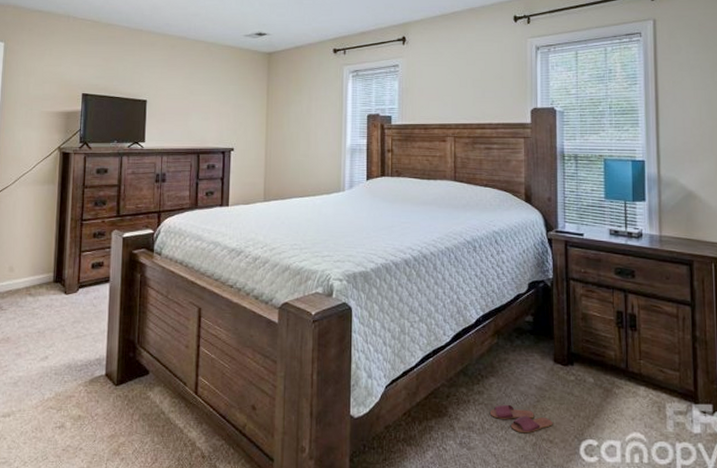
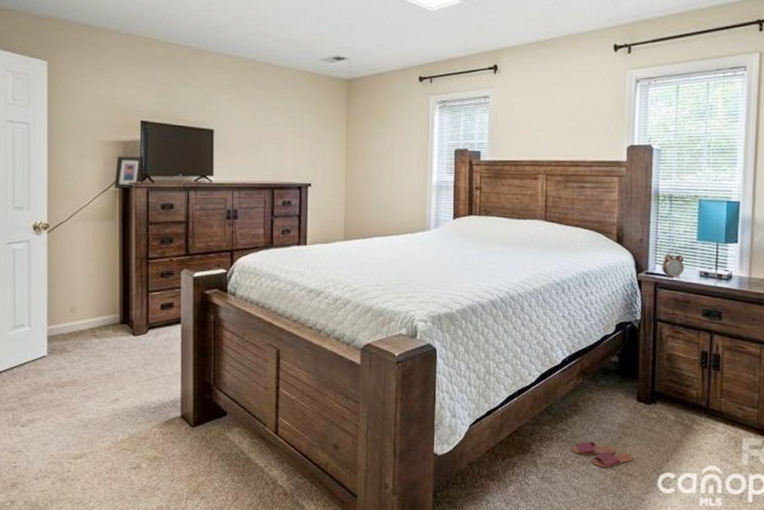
picture frame: none [55,125,84,155] -> present [114,156,145,189]
alarm clock: none [571,209,594,237] -> present [662,251,685,279]

